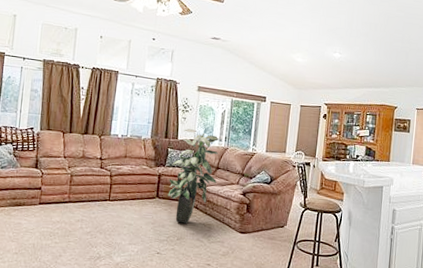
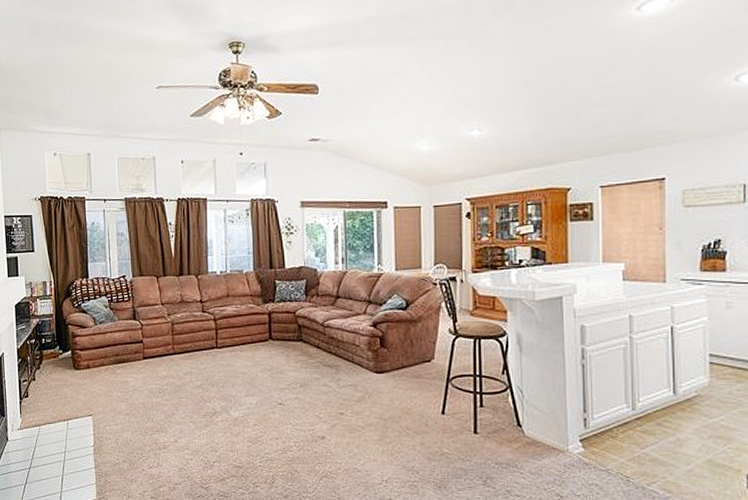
indoor plant: present [167,129,219,224] -> none [281,254,338,367]

